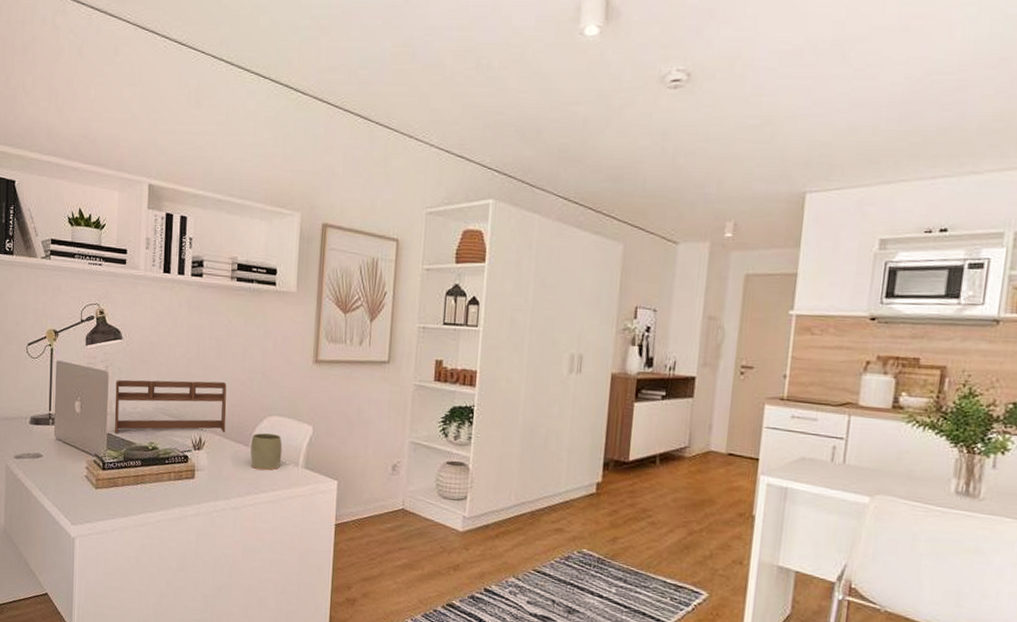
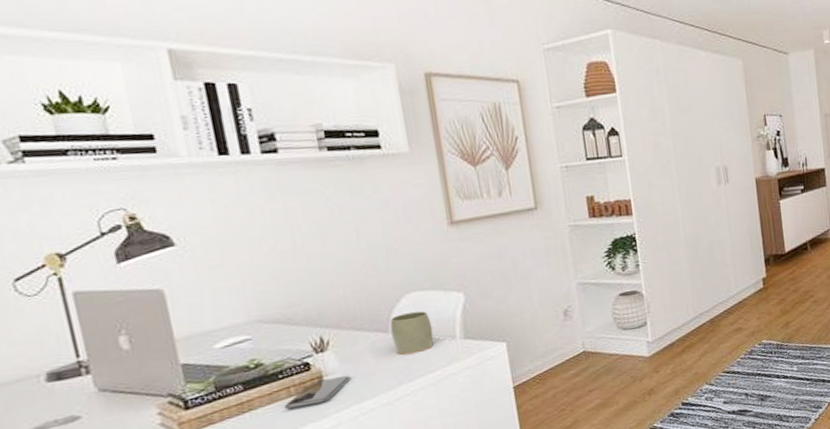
desk organizer: present [114,379,227,434] -> none [178,267,354,362]
smartphone: none [165,473,214,493] -> present [285,376,351,410]

